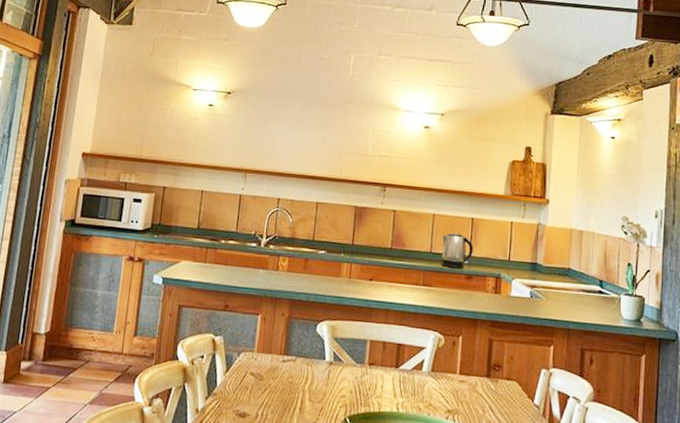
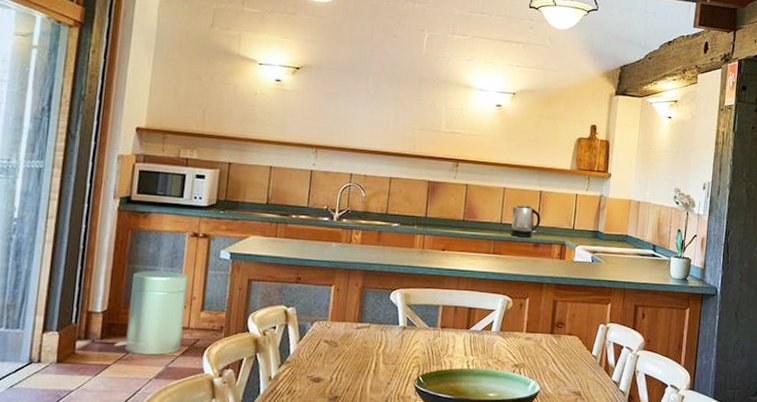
trash can: none [54,293,123,380] -> present [114,270,188,355]

